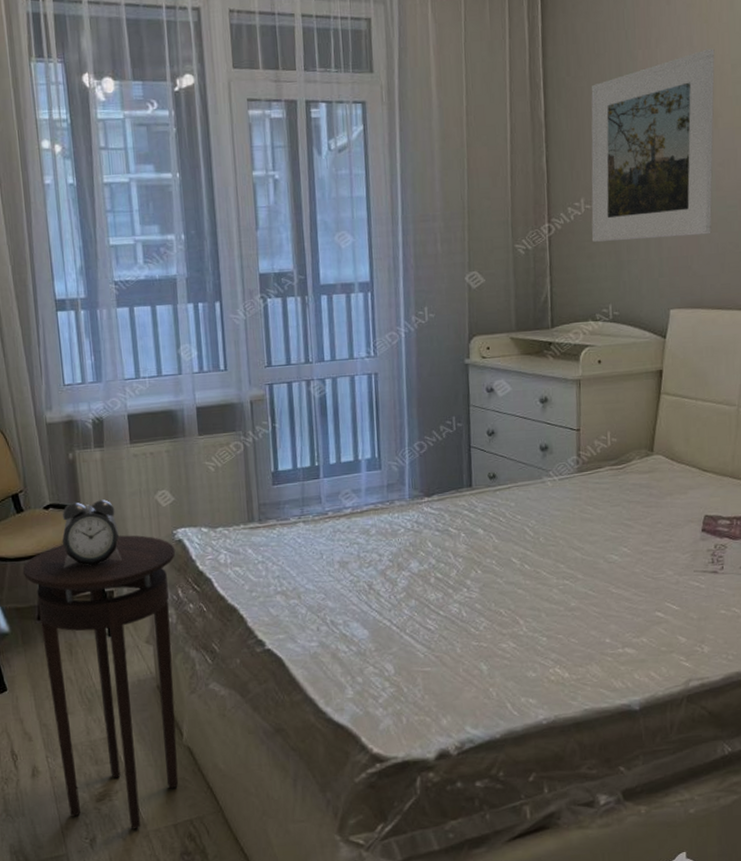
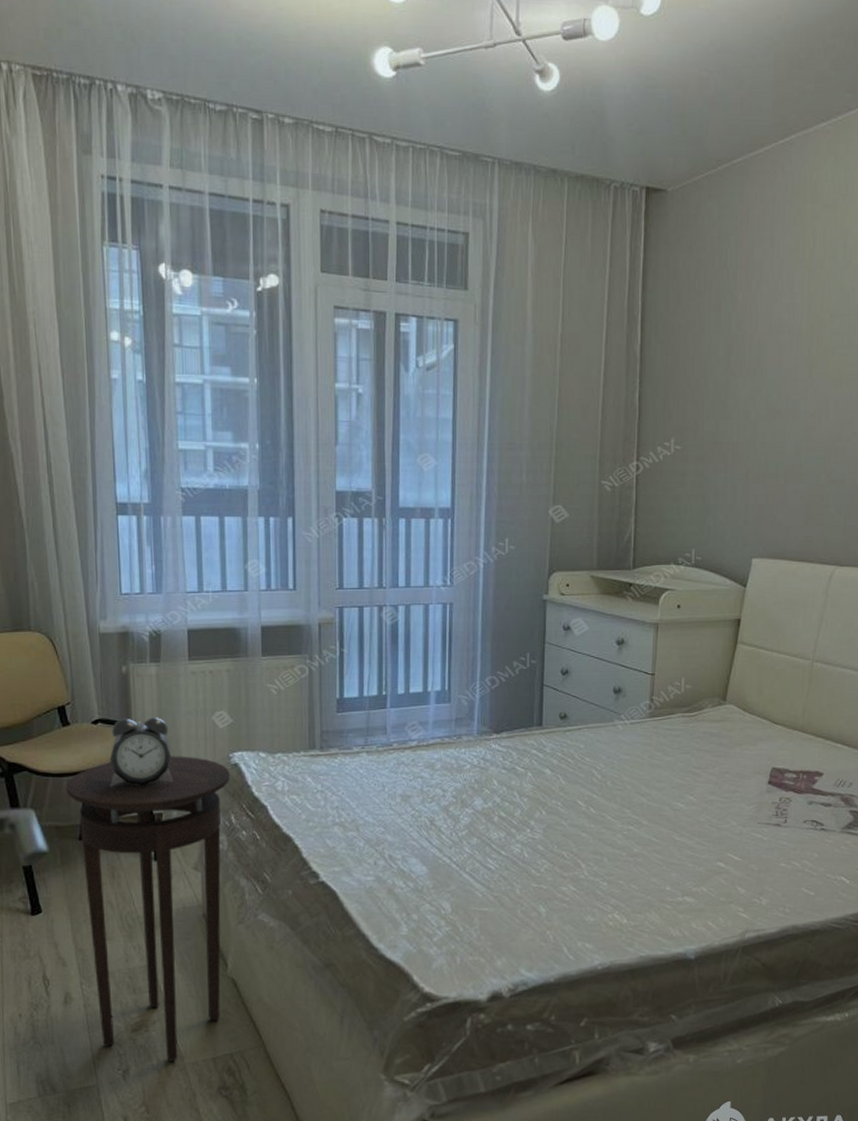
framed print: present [591,48,715,242] -> none [679,296,815,485]

